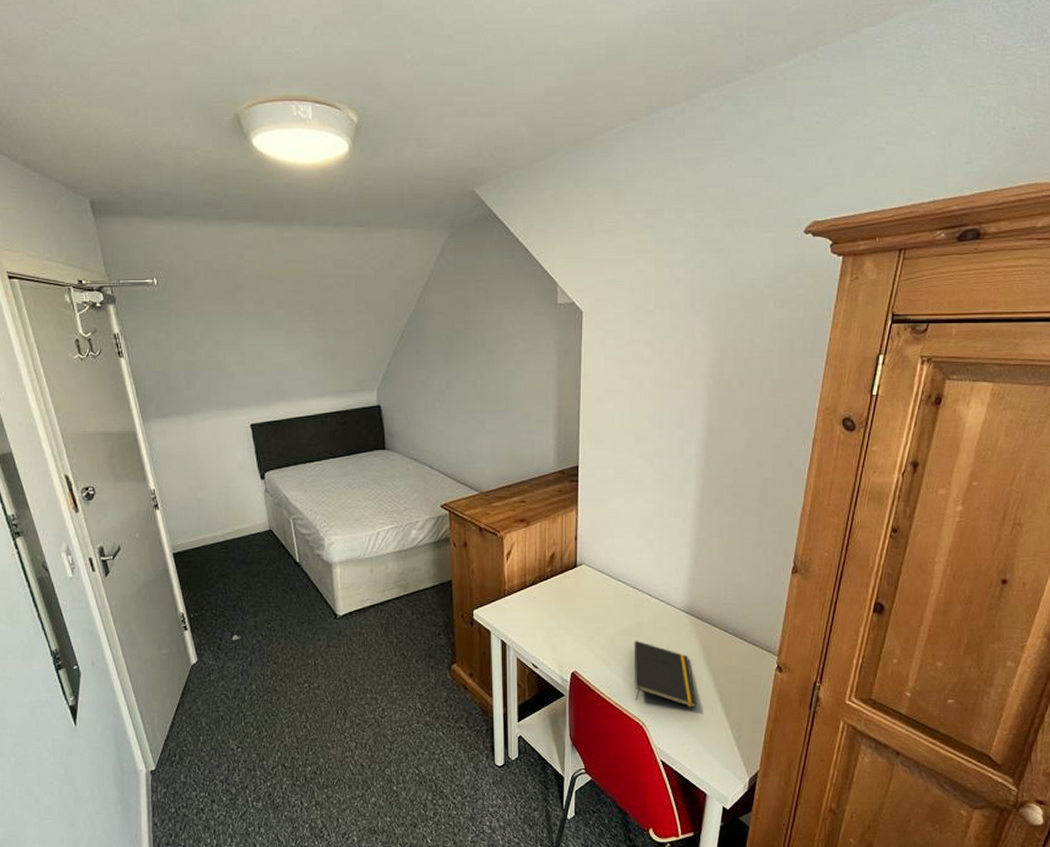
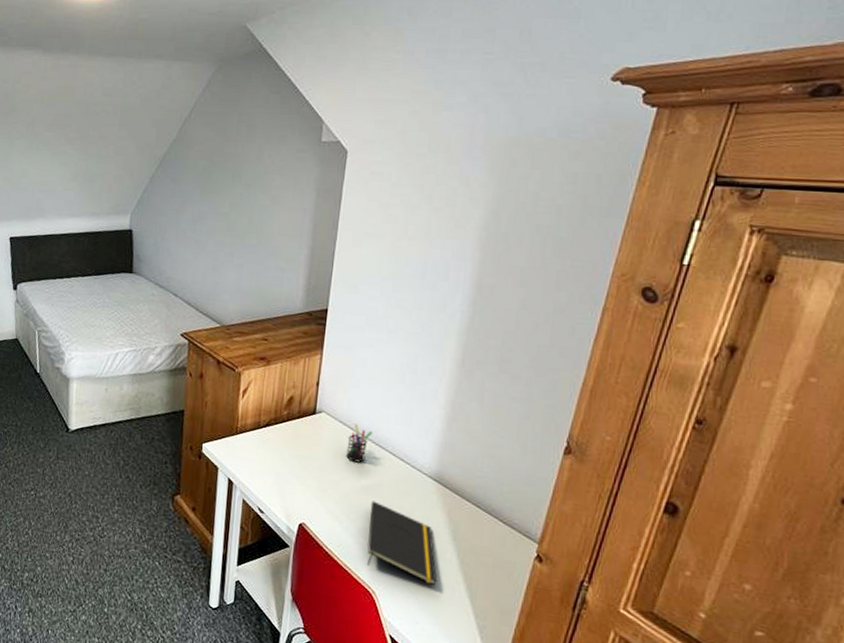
pen holder: none [608,571,630,607] -> present [346,424,373,463]

